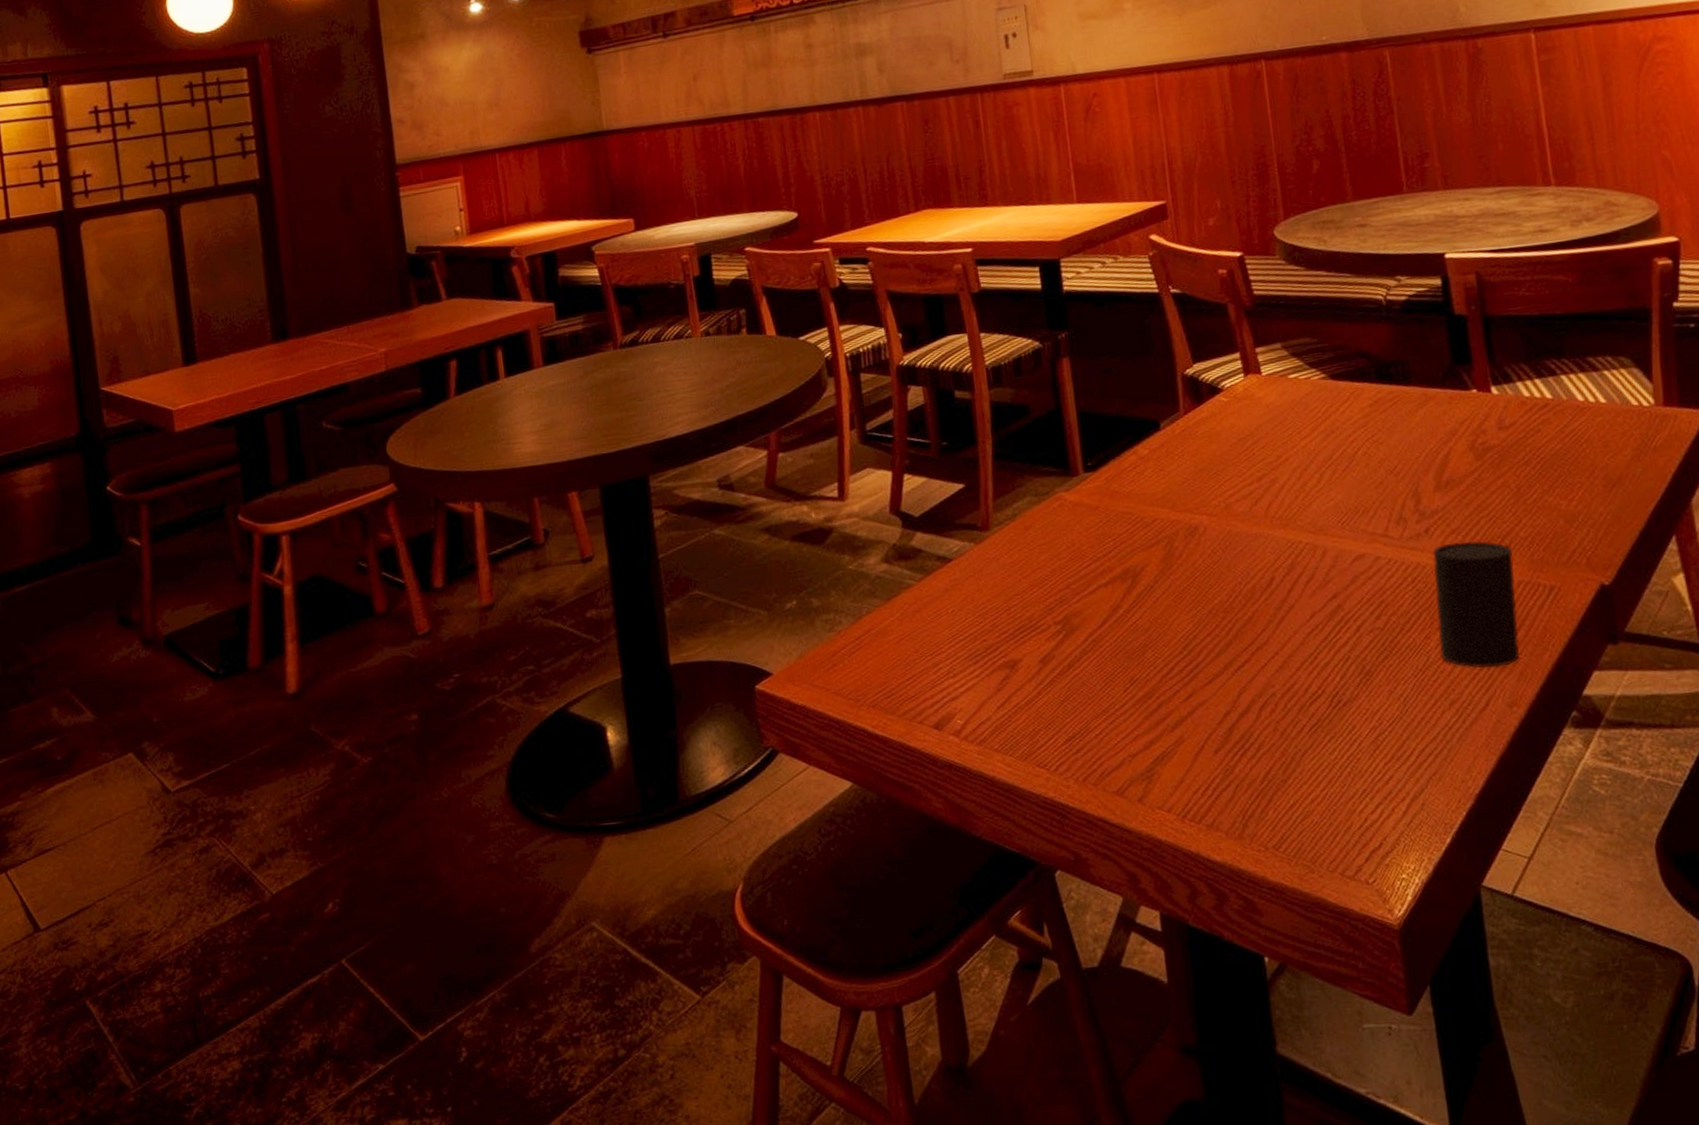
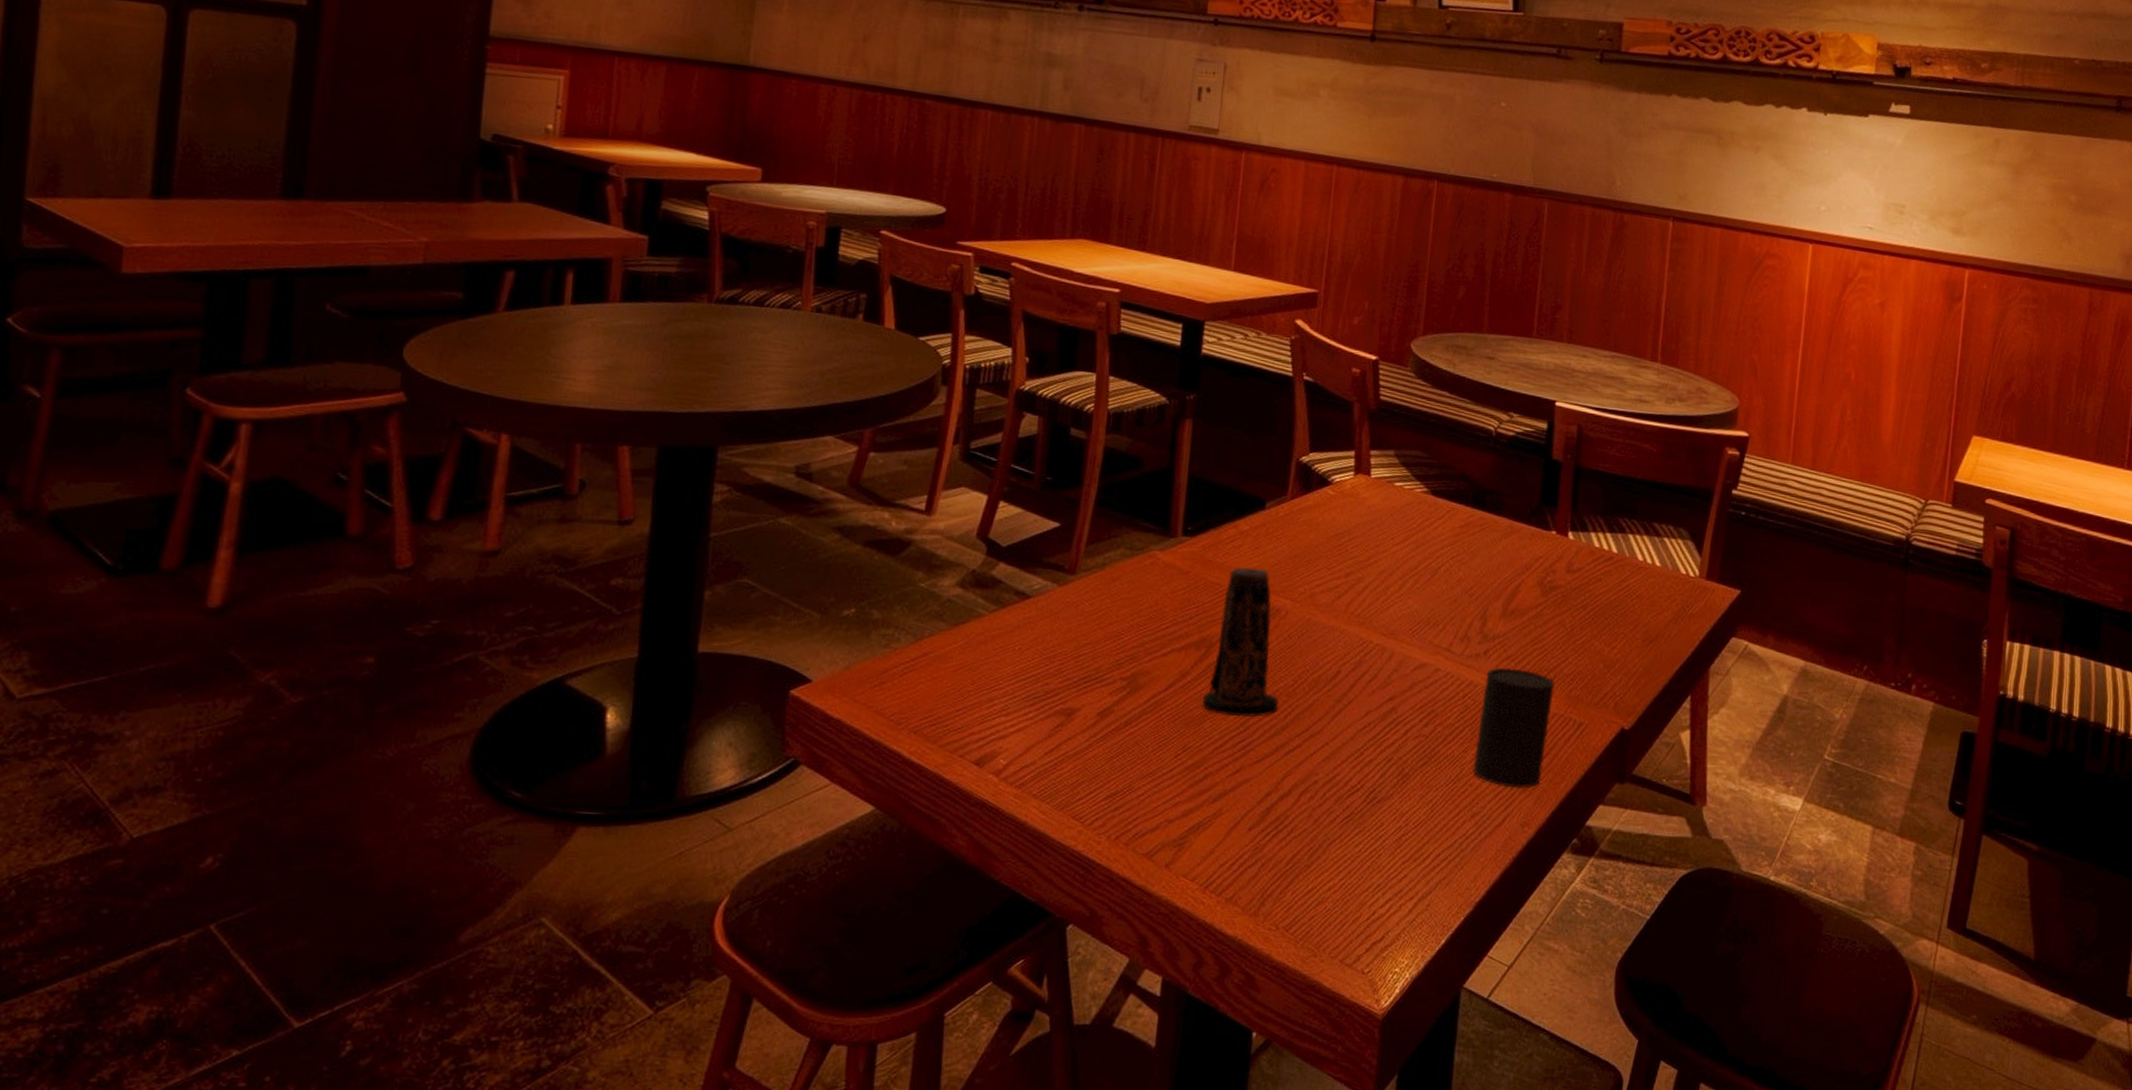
candle: none [1139,489,1219,643] -> present [1203,567,1279,717]

